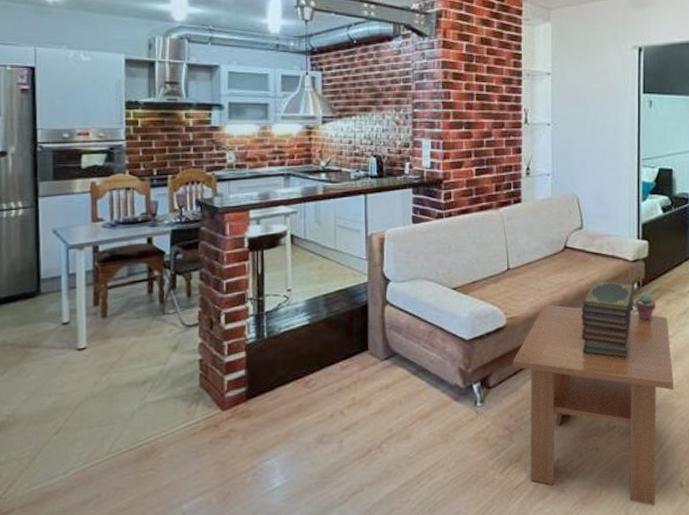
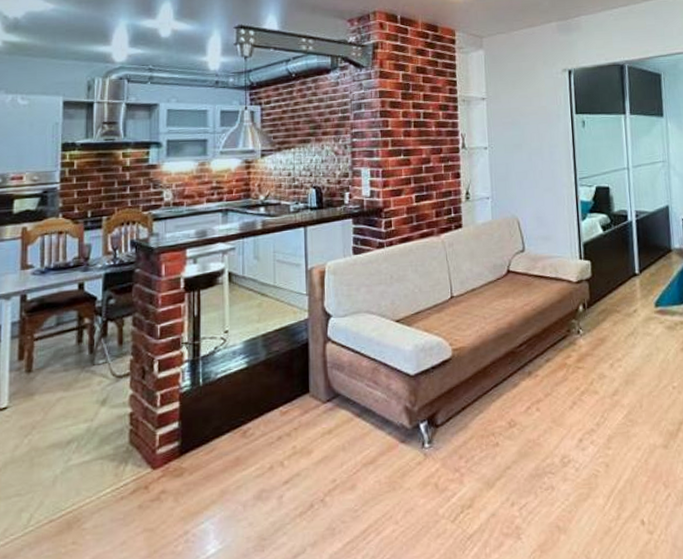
coffee table: present [512,304,674,506] -> none [460,332,627,549]
book stack: present [581,280,633,360] -> none [527,304,580,388]
potted succulent: present [636,293,657,322] -> none [582,315,603,346]

